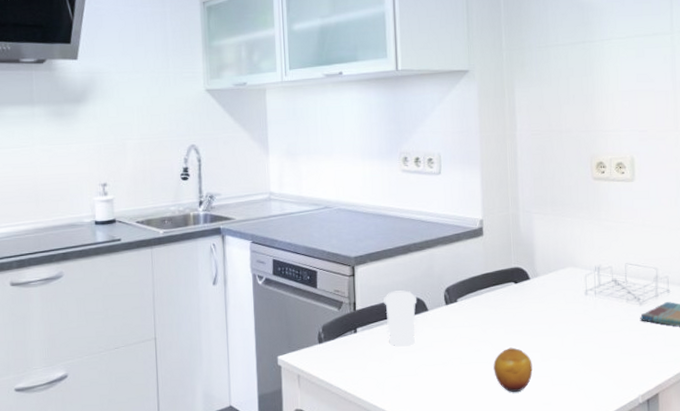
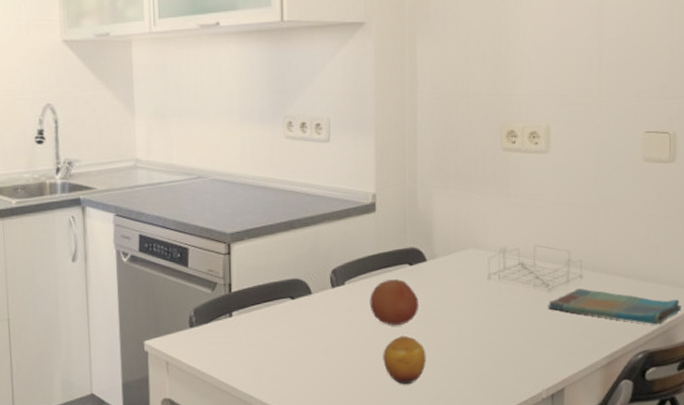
cup: present [384,290,418,348] -> none [262,271,300,334]
fruit: none [480,295,525,339] -> present [369,278,419,326]

